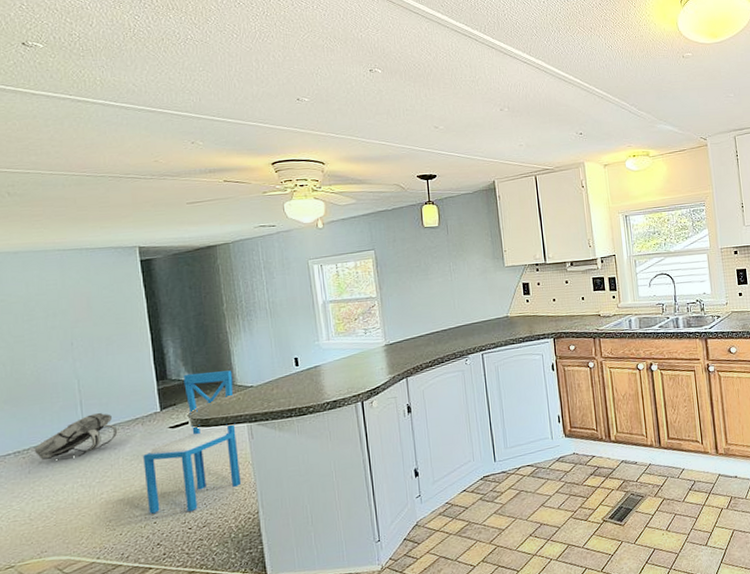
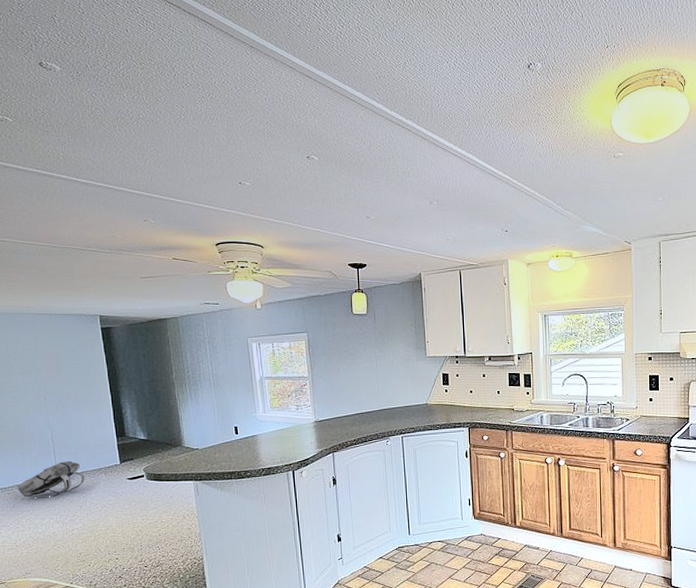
dining chair: present [143,370,242,514] -> none [106,433,189,552]

